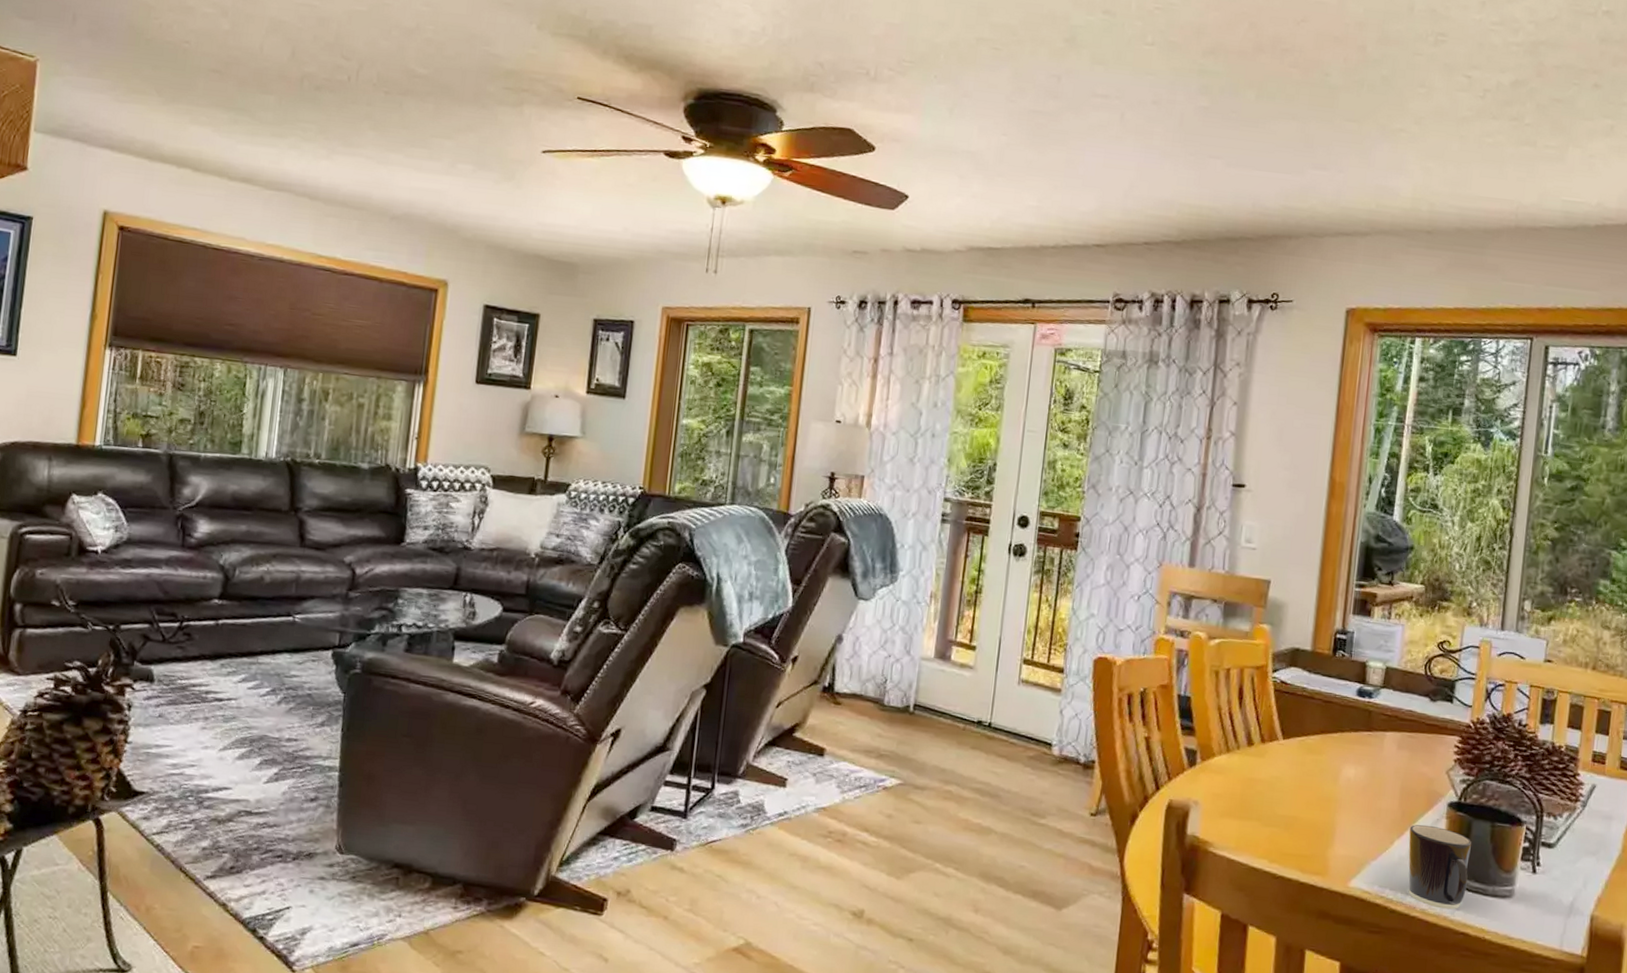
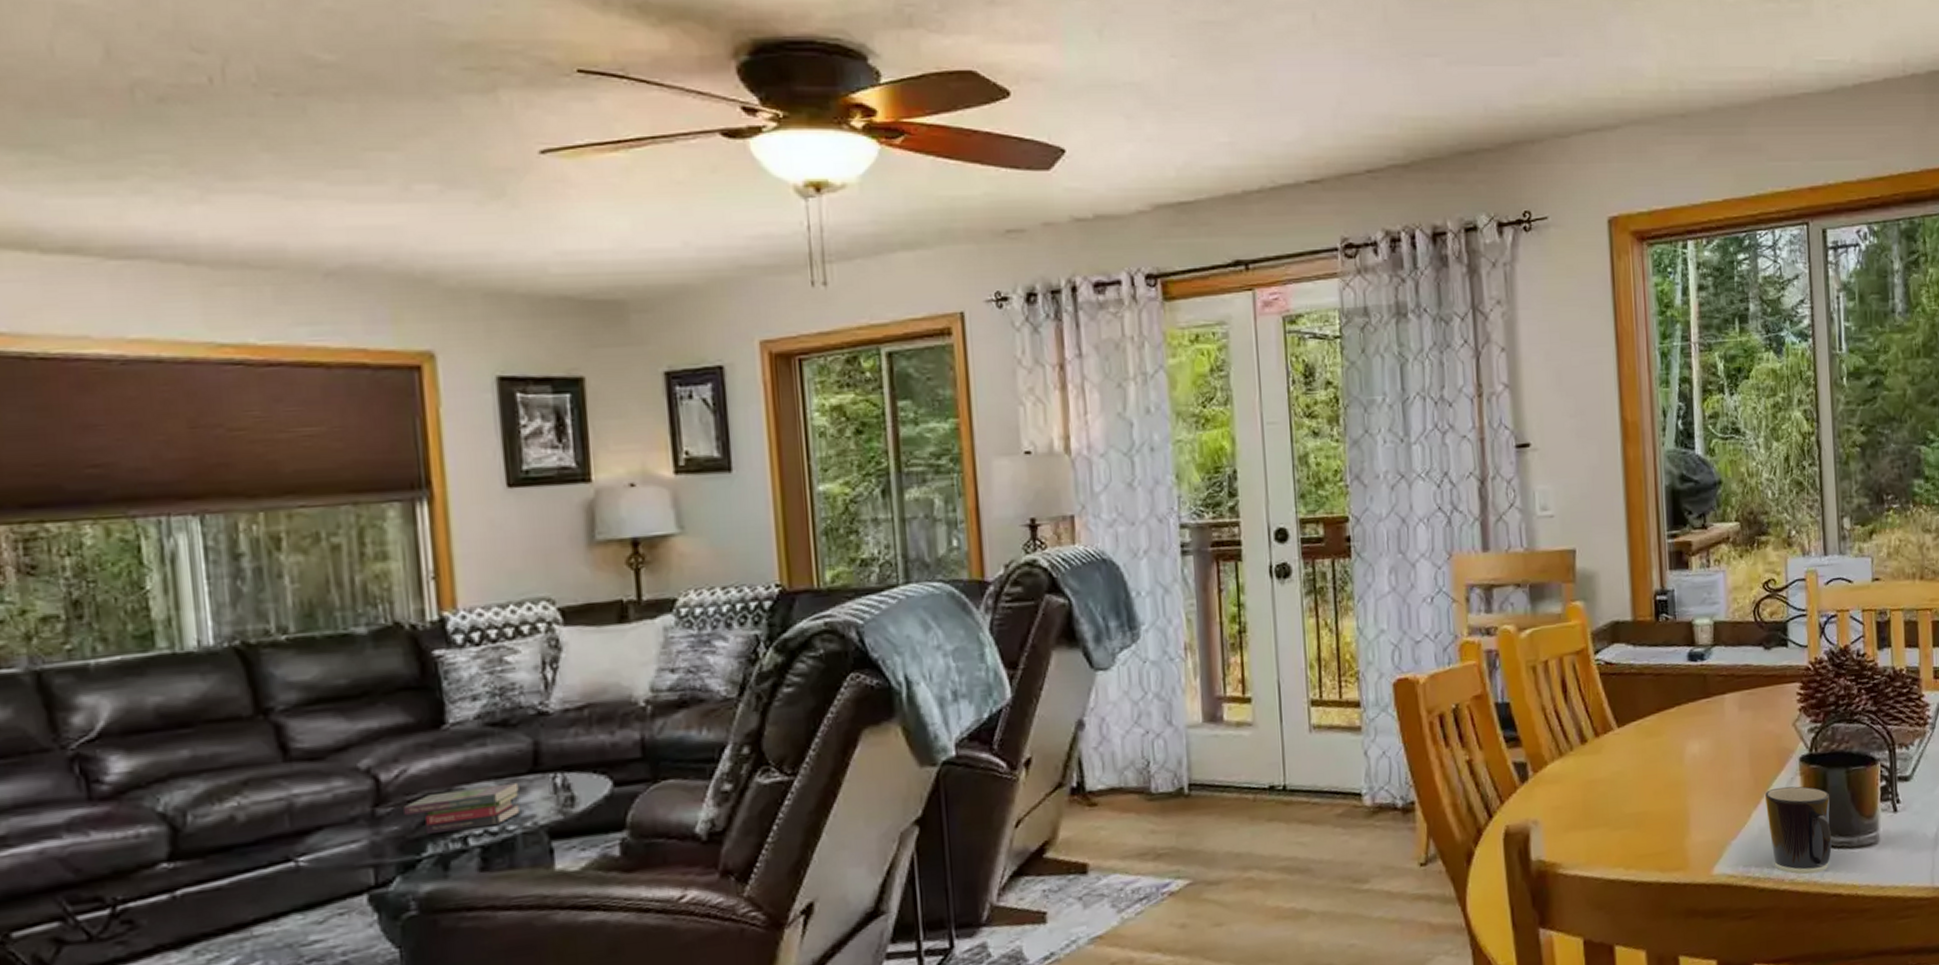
books: none [366,589,442,622] -> present [404,782,520,835]

